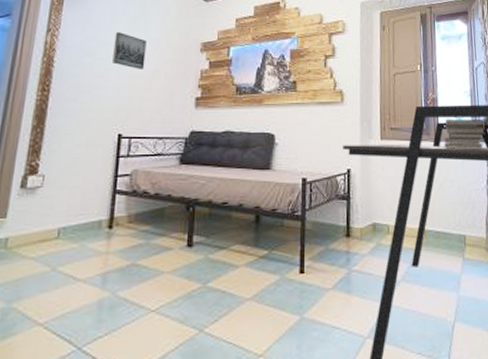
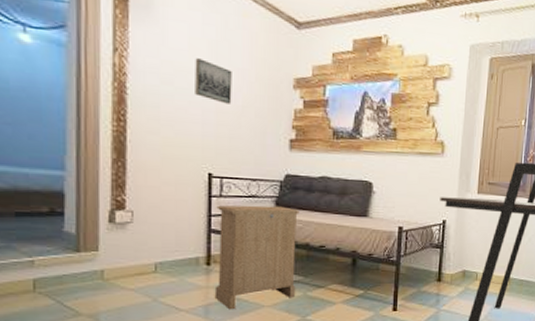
cabinet: none [113,163,203,278] -> present [214,205,300,310]

